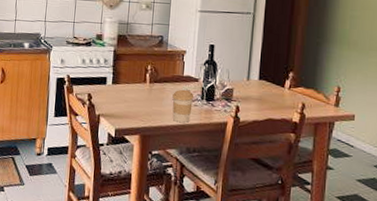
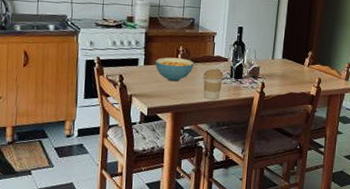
cereal bowl: none [123,76,163,102] -> present [155,57,194,82]

